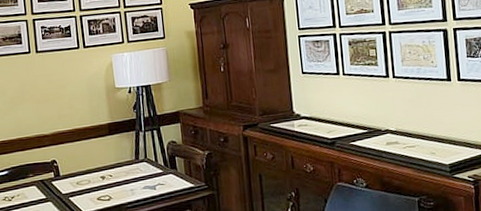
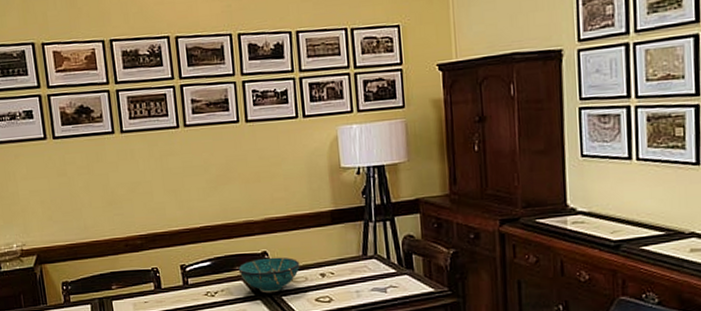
decorative bowl: none [31,164,84,196] -> present [238,257,300,293]

